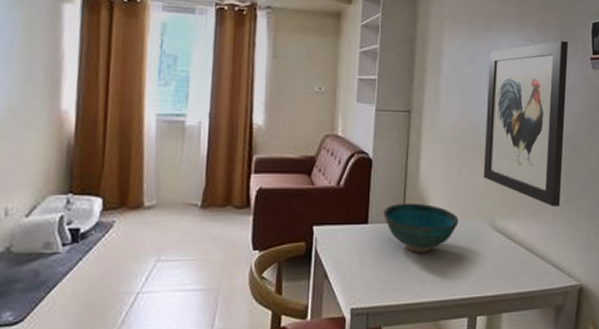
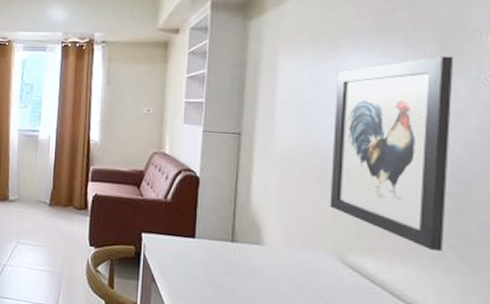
bowl: present [383,202,459,254] -> none [211,222,298,276]

